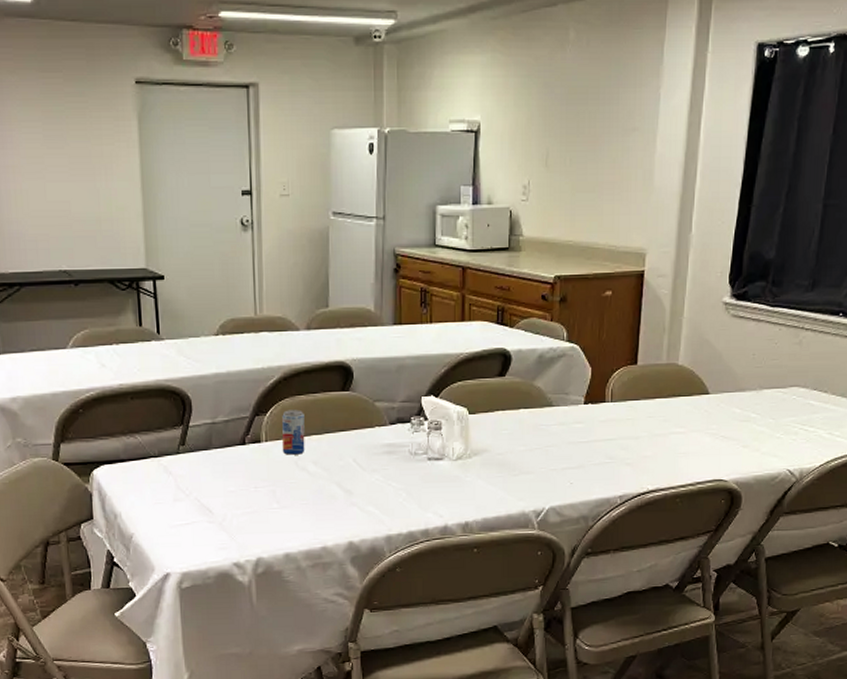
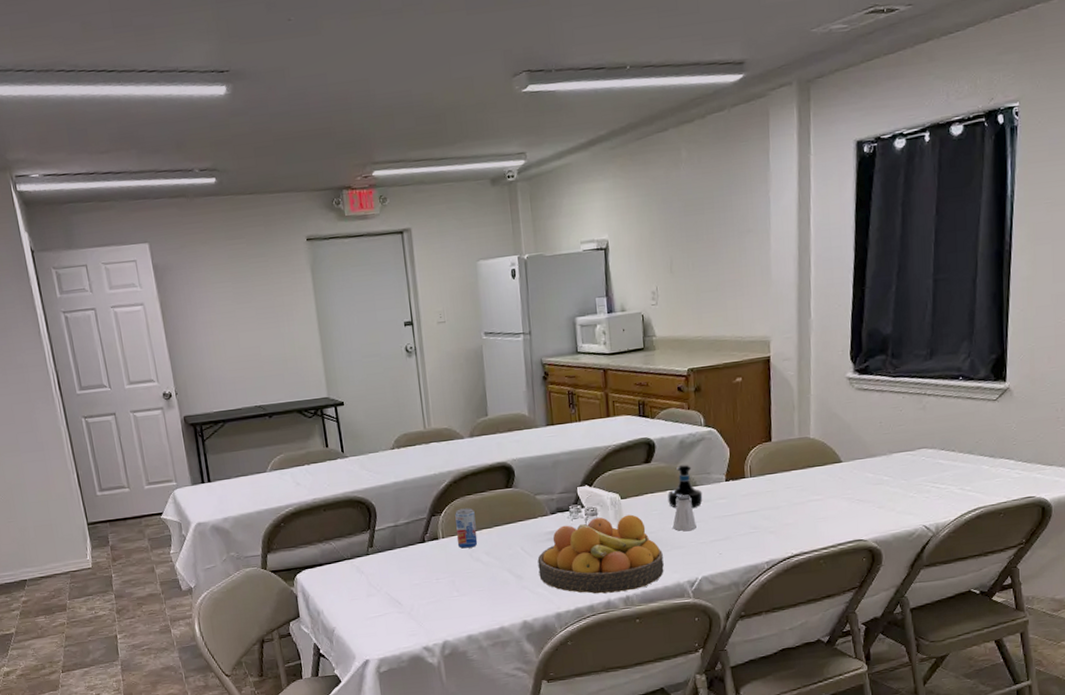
fruit bowl: none [371,432,509,518] -> present [537,514,664,594]
tequila bottle: none [520,381,558,430] -> present [667,464,703,508]
saltshaker: none [523,415,548,455] -> present [672,495,696,531]

